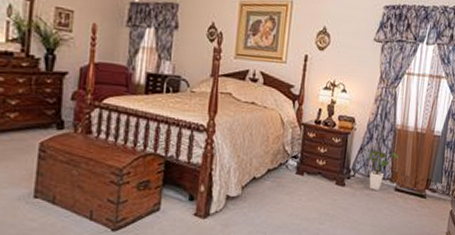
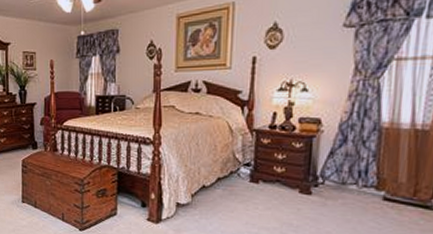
house plant: present [368,150,399,190] -> none [342,154,387,200]

